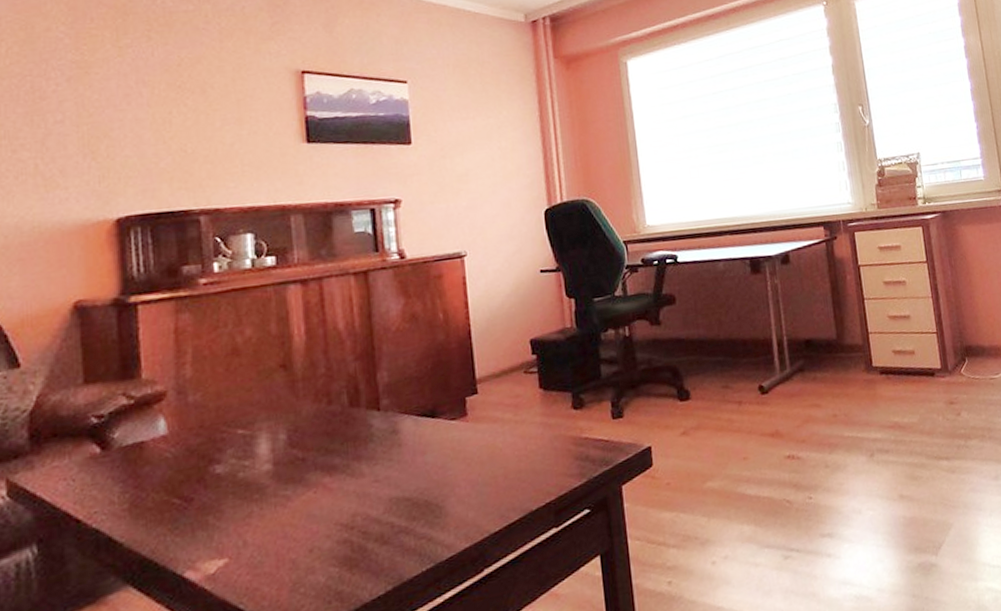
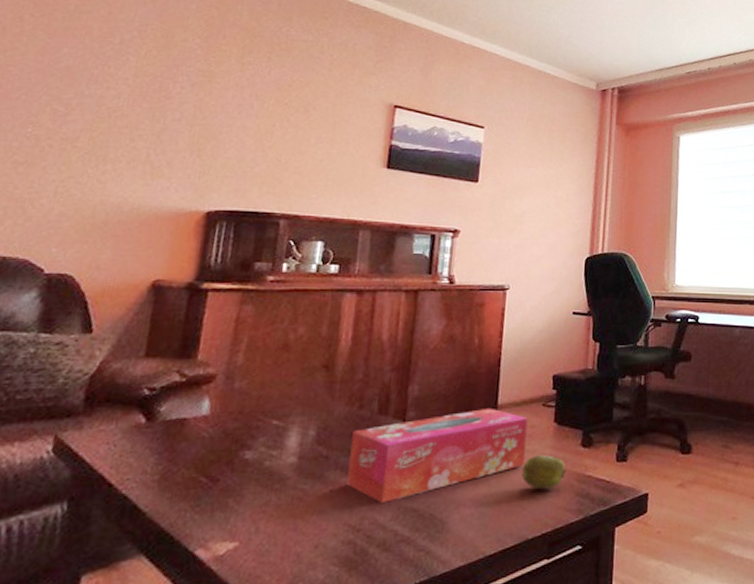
tissue box: none [326,383,515,498] -> present [346,407,528,504]
fruit: none [514,423,561,460] -> present [522,455,566,490]

